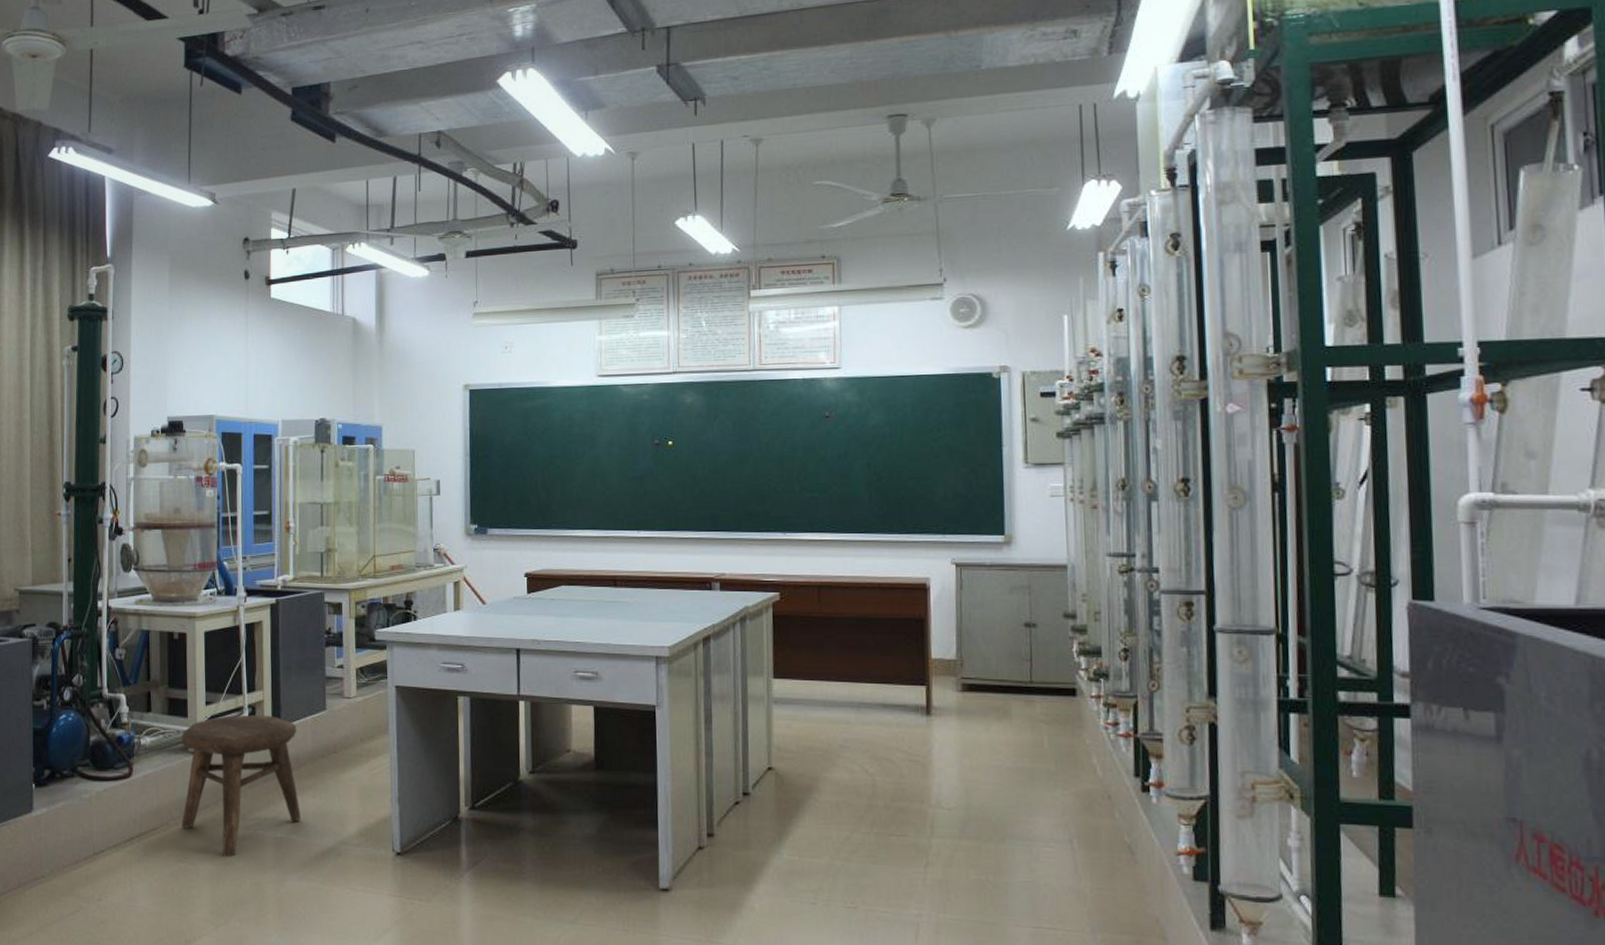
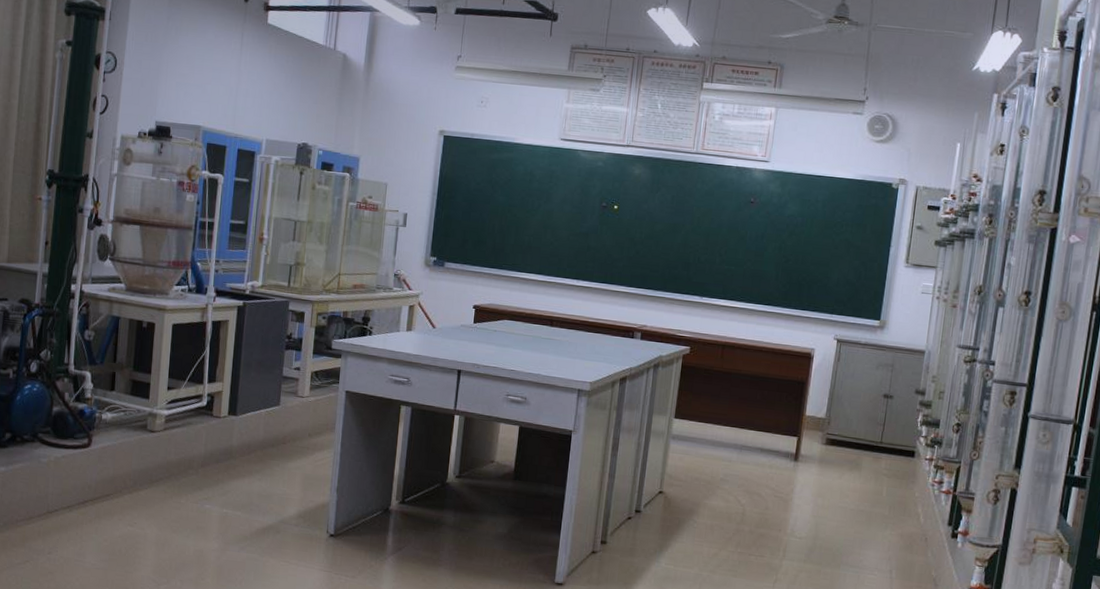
stool: present [182,714,301,857] -> none [134,401,251,526]

